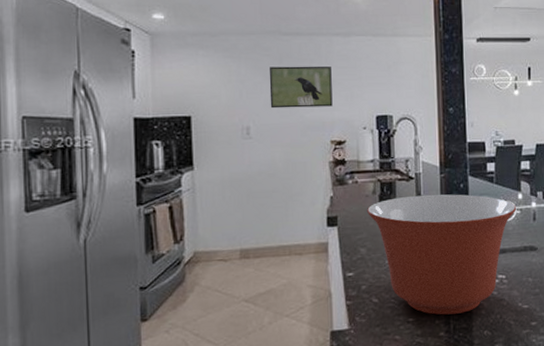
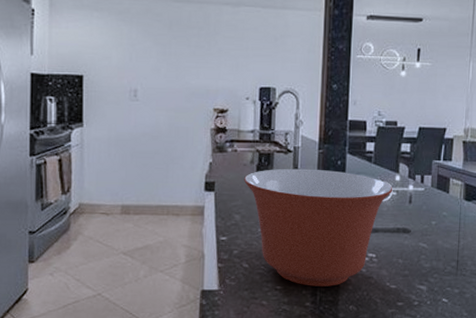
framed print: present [269,66,333,109] -> none [158,32,219,75]

